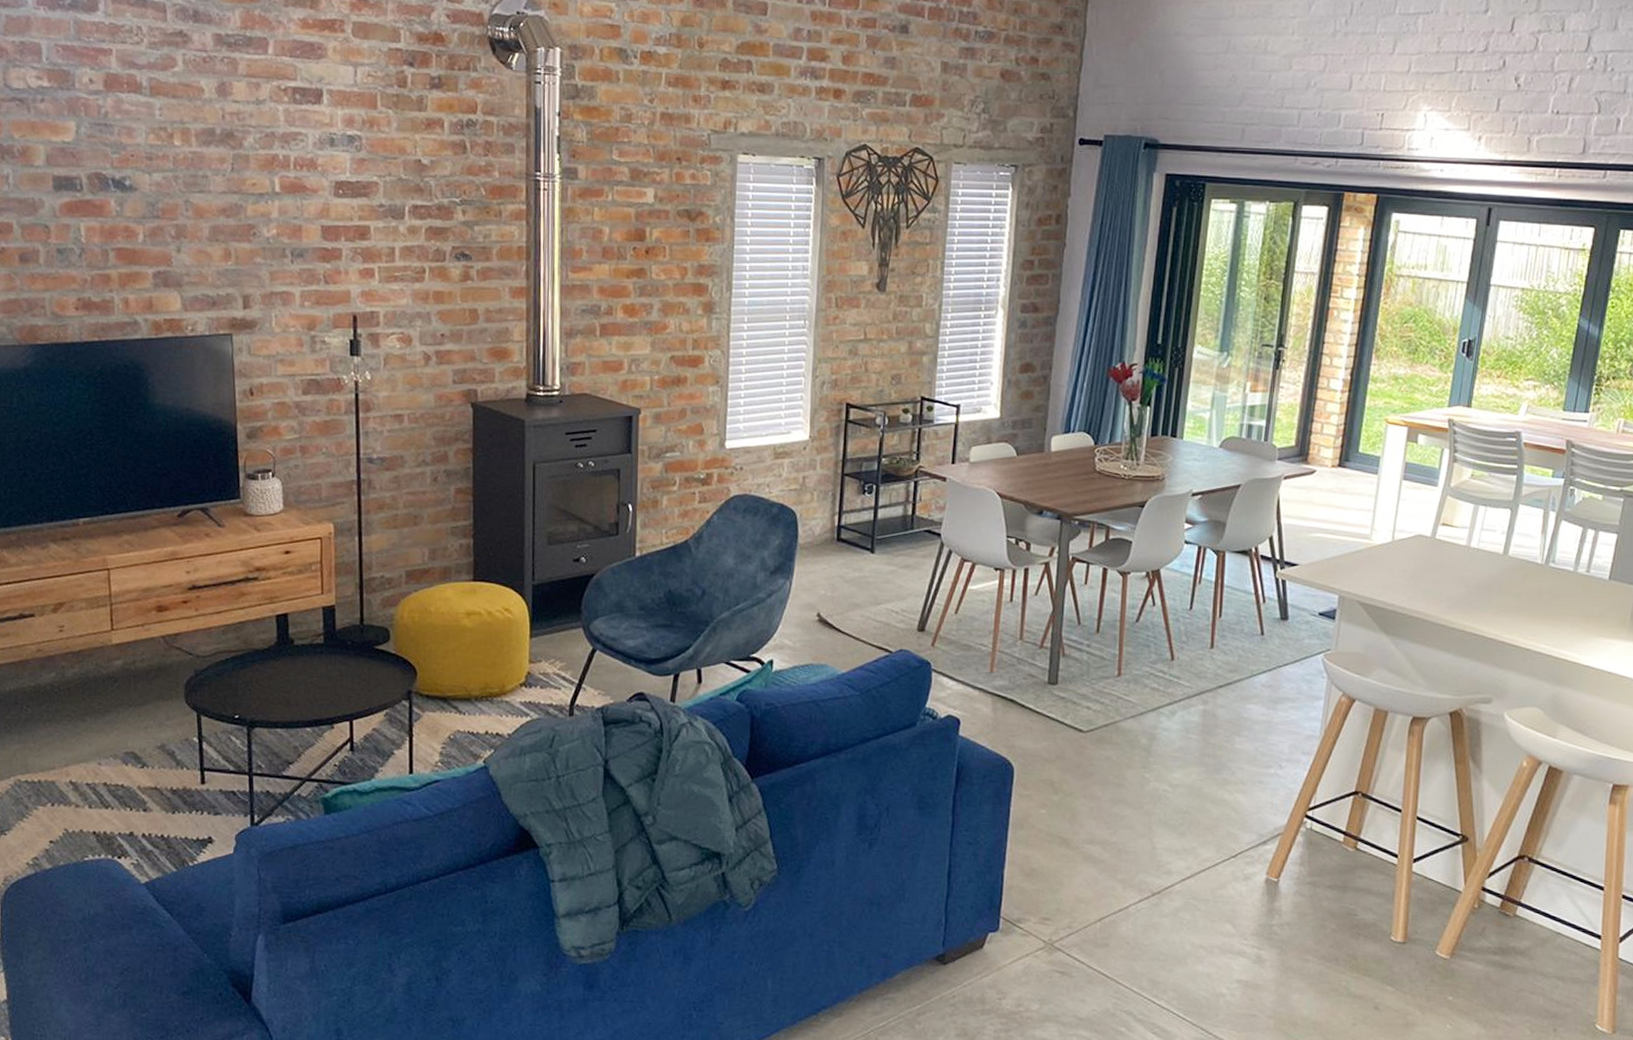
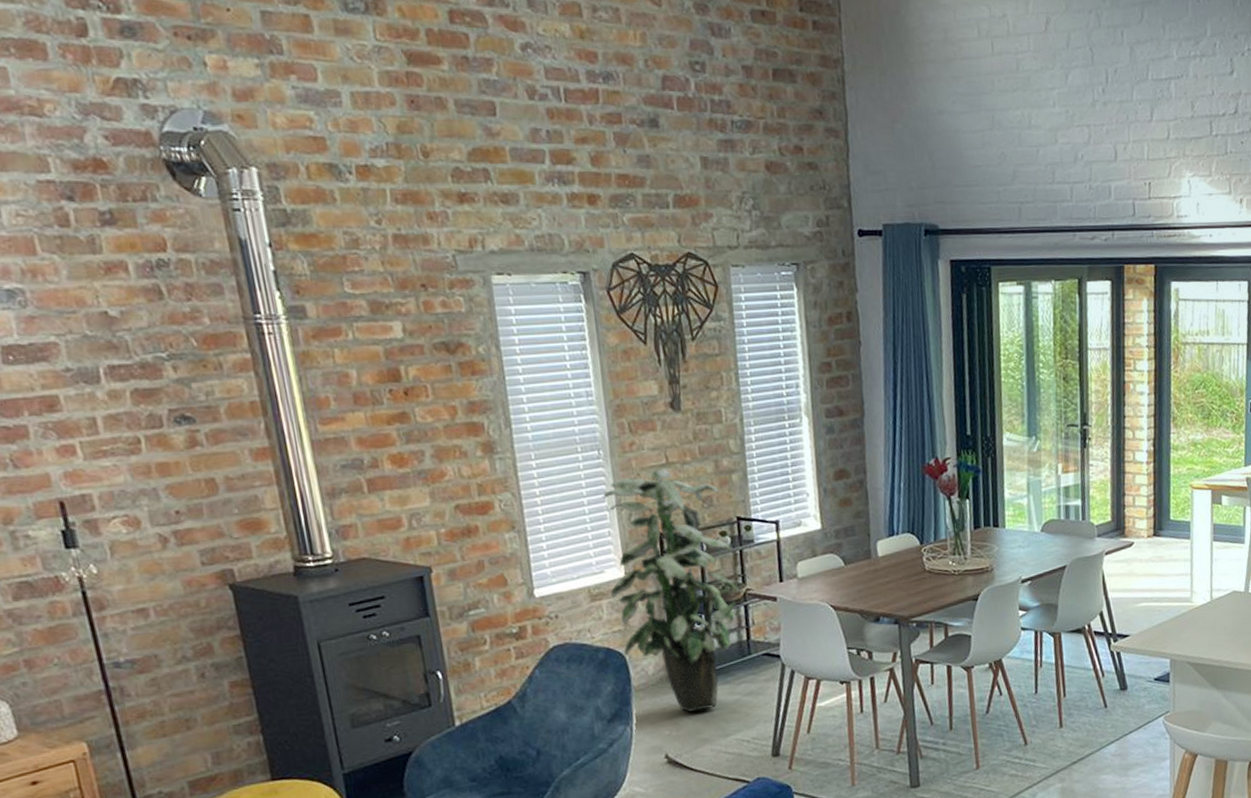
indoor plant: none [793,344,912,576] -> present [602,469,738,712]

